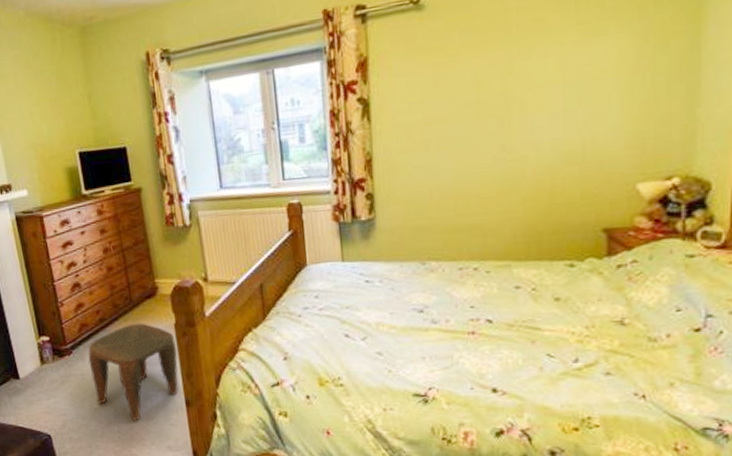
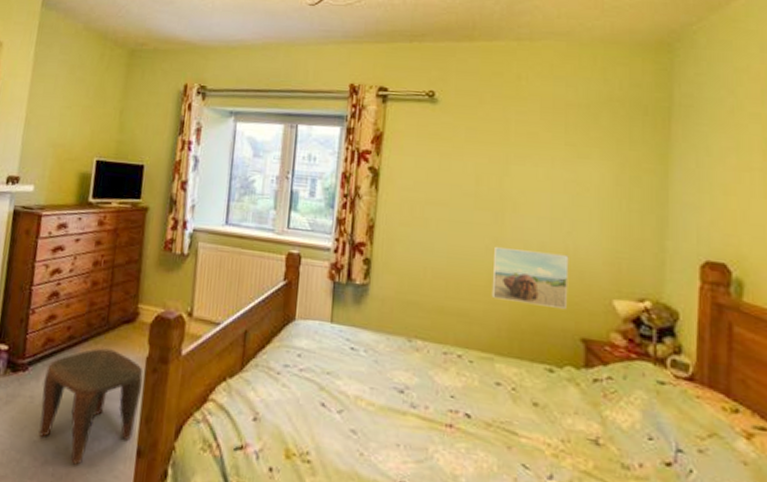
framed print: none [502,147,587,208] -> present [491,246,569,310]

